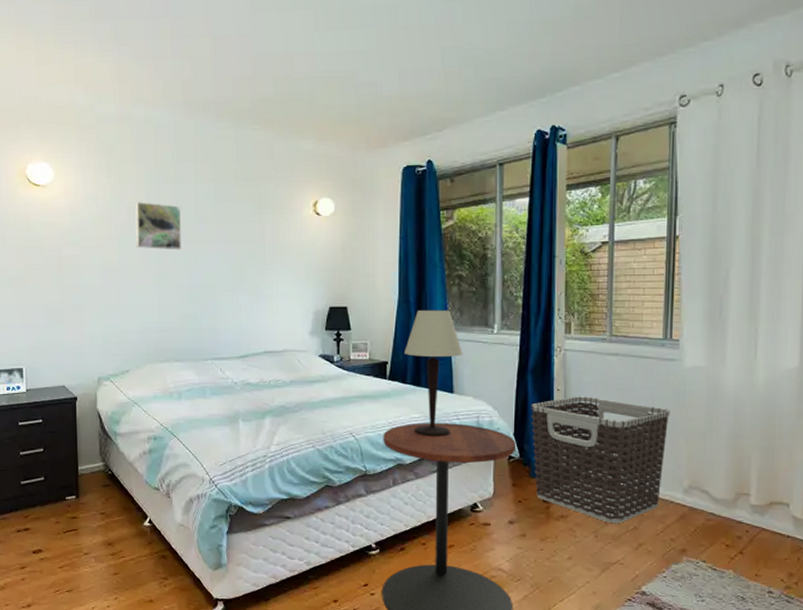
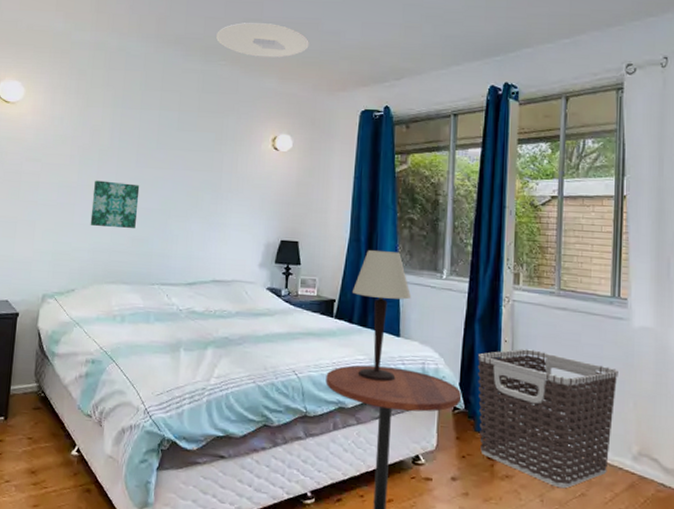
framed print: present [135,202,182,251] -> none [96,125,144,174]
wall art: none [136,260,183,306] -> present [90,180,140,228]
ceiling light: none [247,80,344,118] -> present [216,23,309,58]

